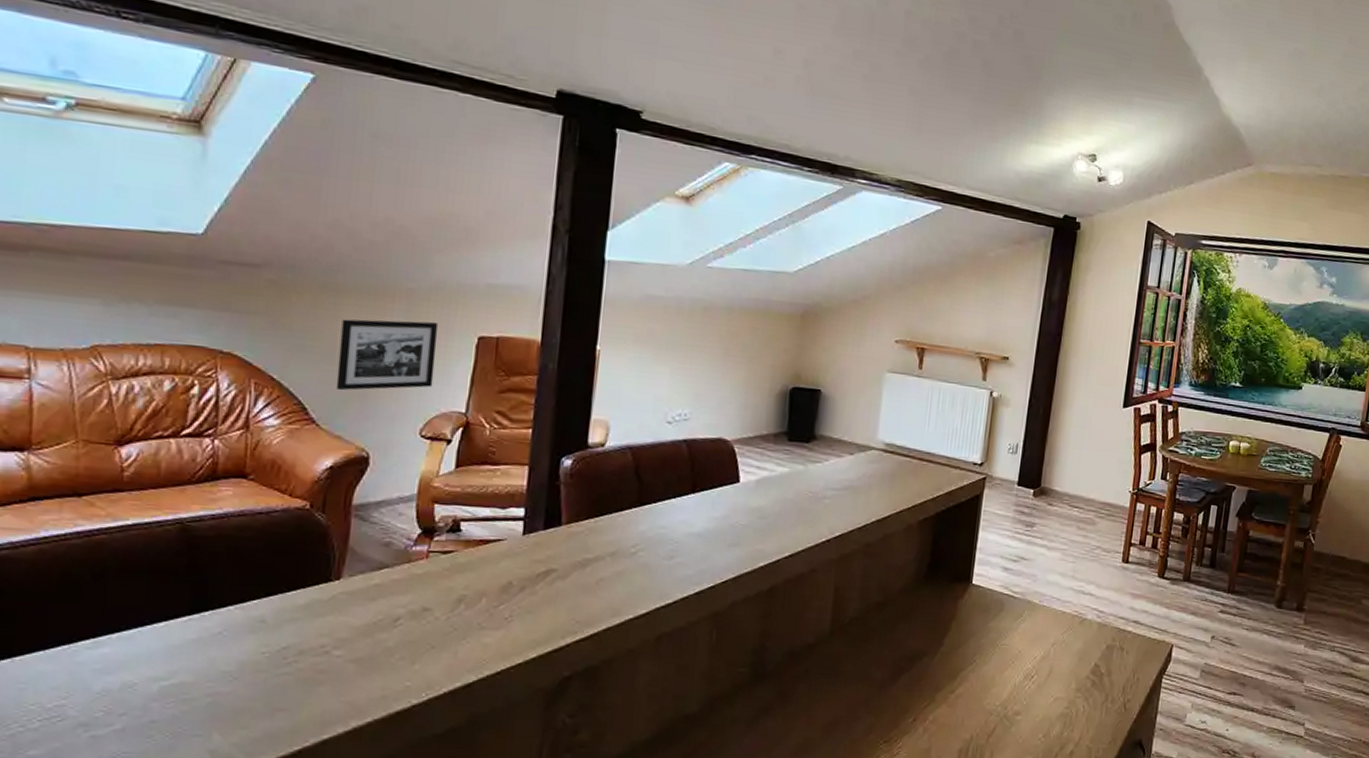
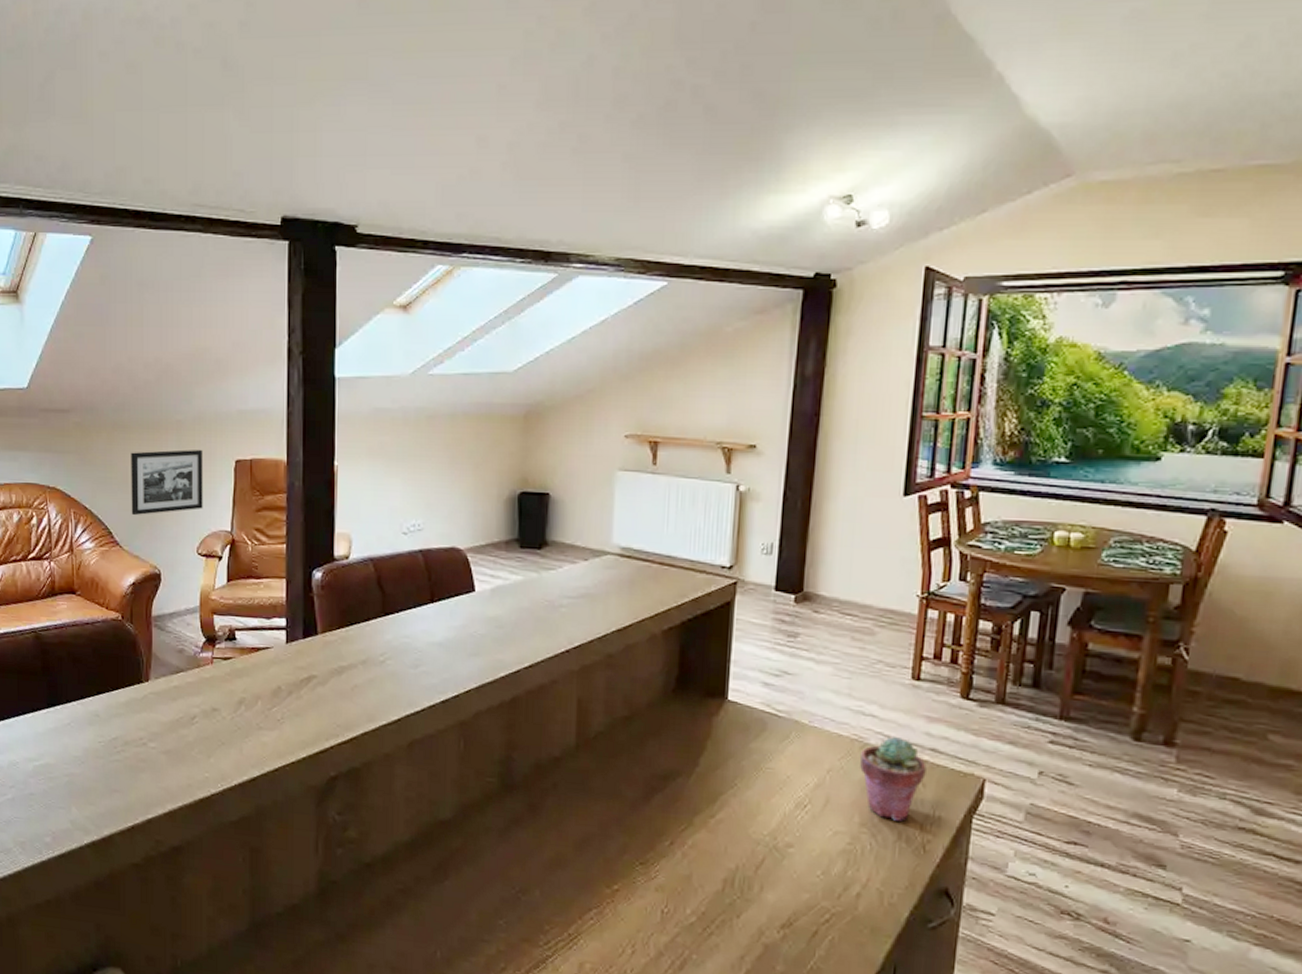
potted succulent: none [1078,612,1130,685] -> present [859,737,927,821]

